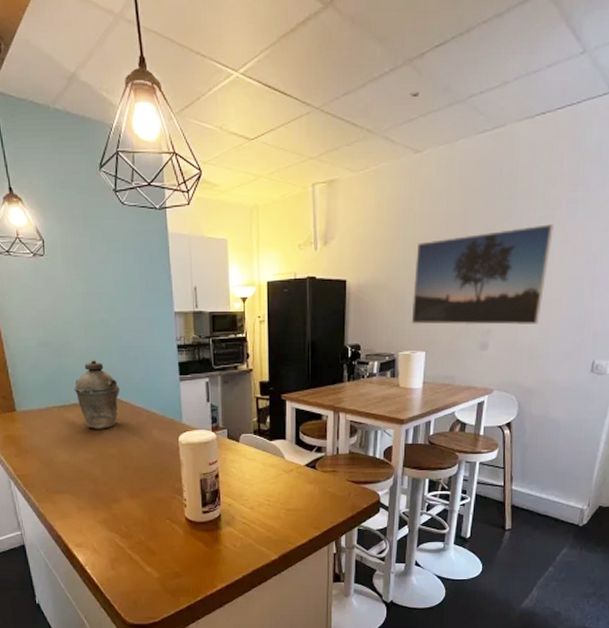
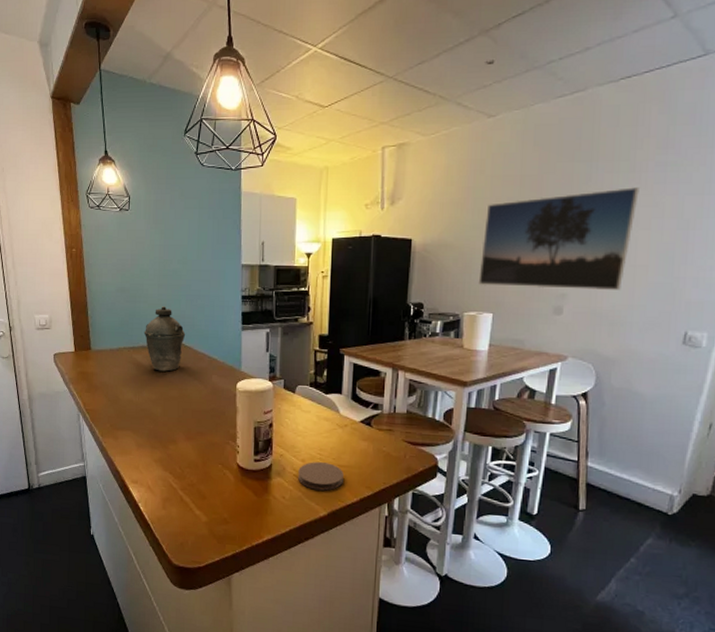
coaster: none [247,508,292,535] -> present [298,462,344,491]

